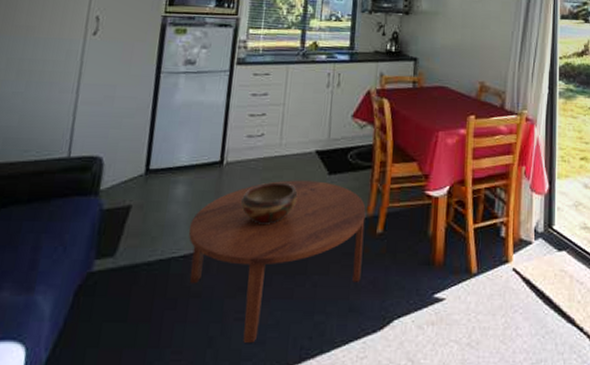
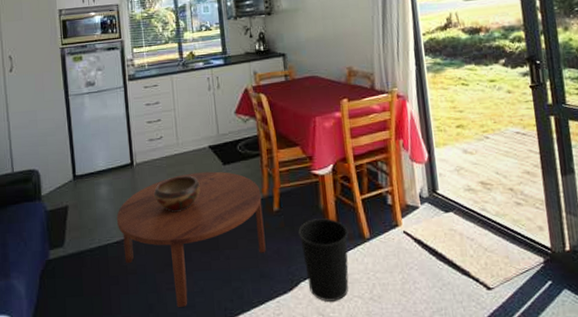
wastebasket: none [400,247,455,345] -> present [298,218,349,302]

